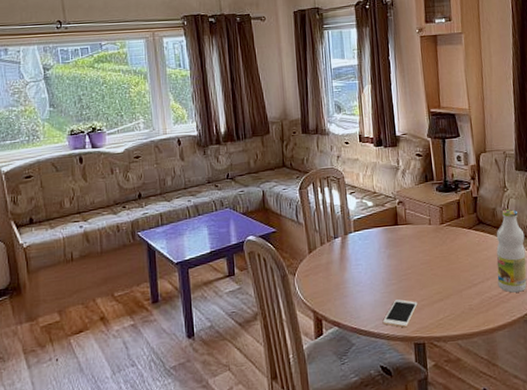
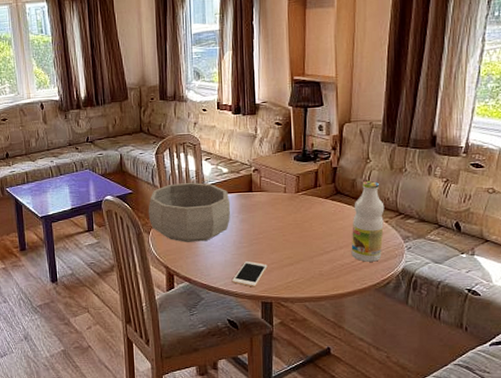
decorative bowl: none [293,218,378,283] -> present [148,183,231,242]

